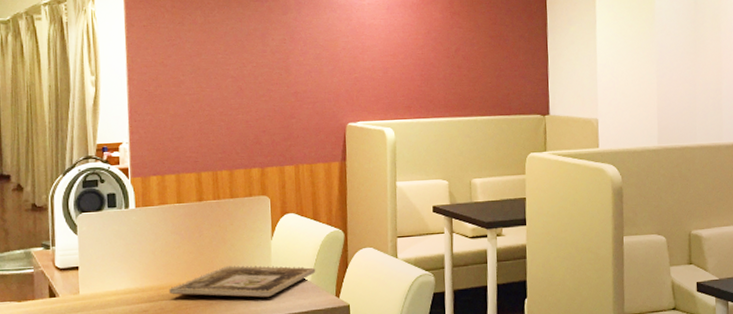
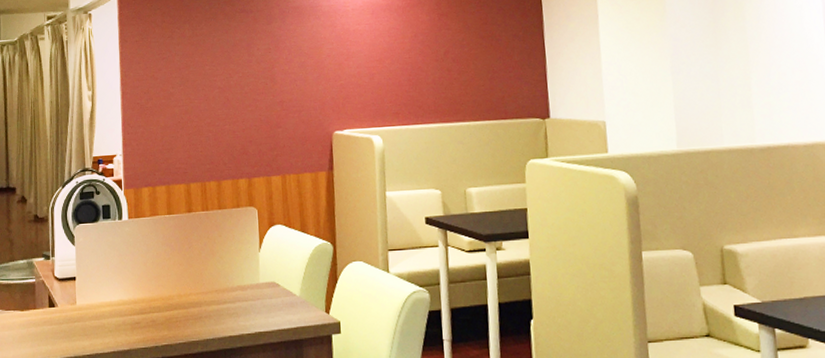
picture frame: present [169,265,316,298] -> none [160,278,305,312]

